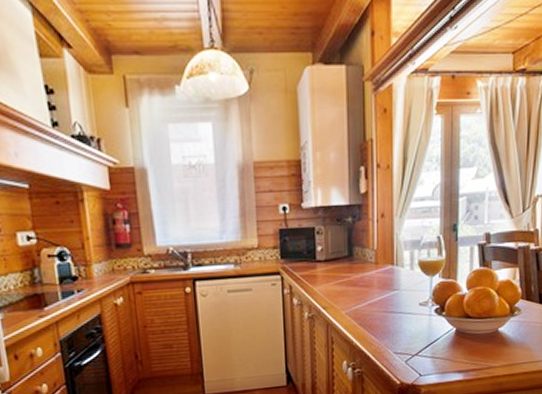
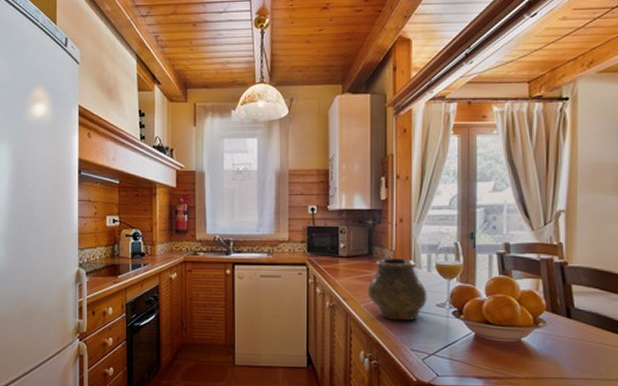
vase: none [348,256,410,325] -> present [367,257,427,321]

